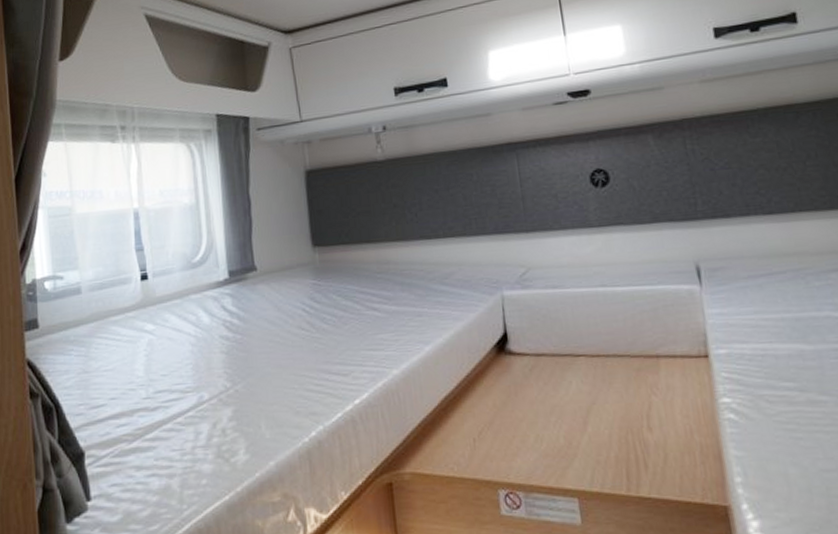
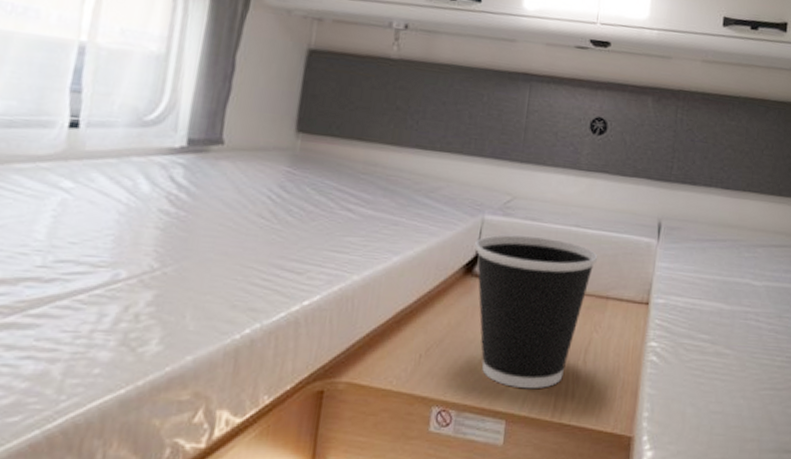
wastebasket: none [501,303,636,464] -> present [474,235,598,389]

